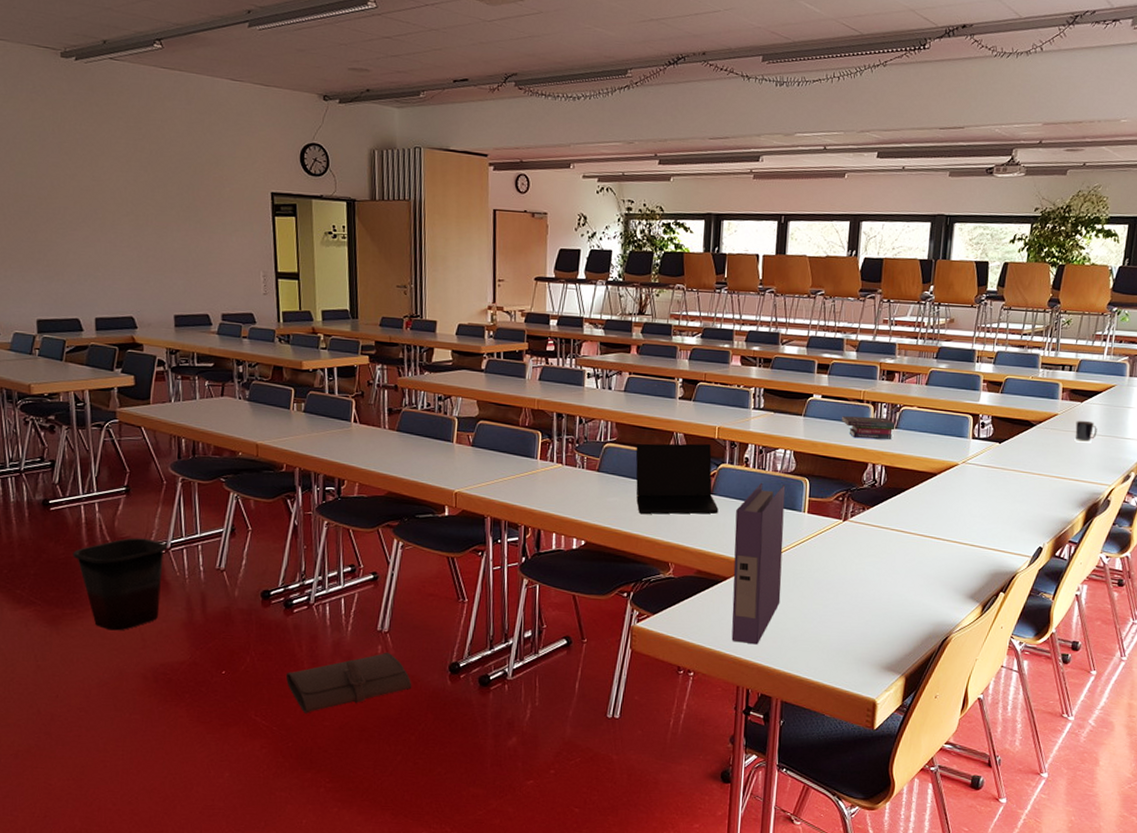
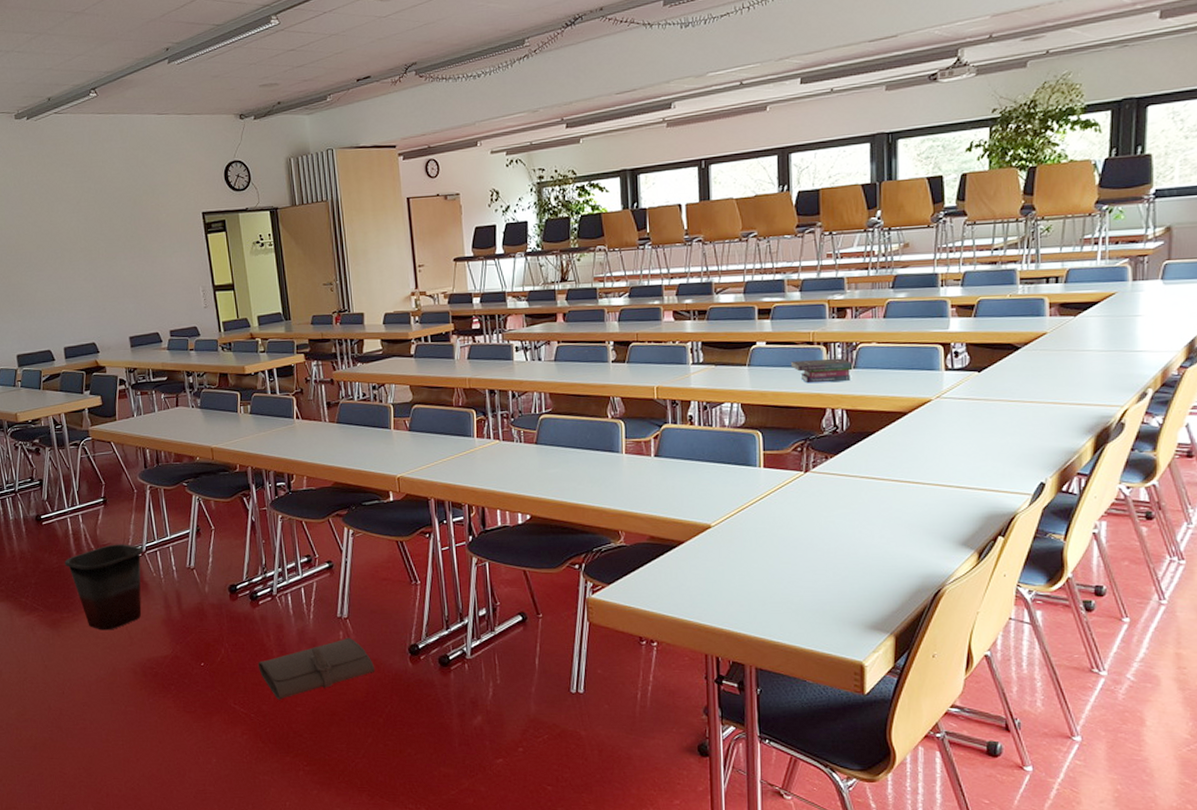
laptop: present [635,443,719,514] -> none [572,404,666,483]
binder: present [731,482,786,645] -> none [685,439,744,610]
mug: present [1075,420,1097,443] -> none [1070,336,1099,362]

